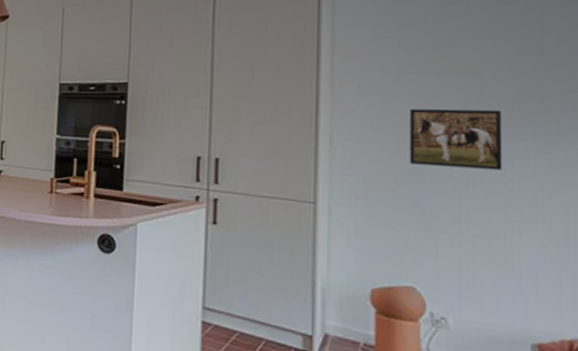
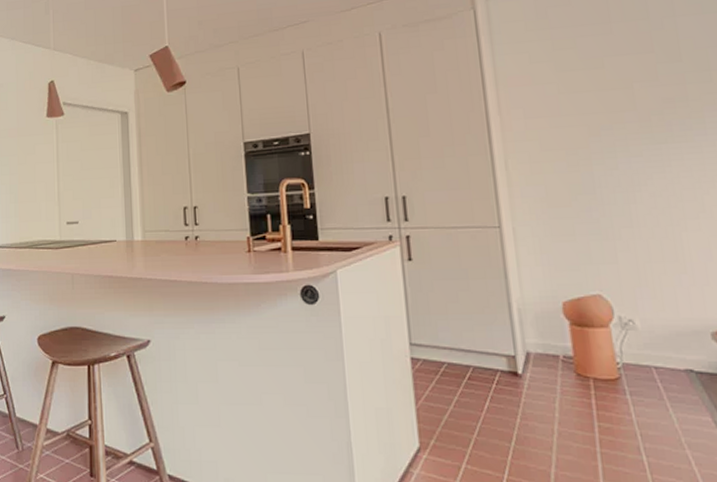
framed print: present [409,108,503,170] -> none [573,117,662,178]

